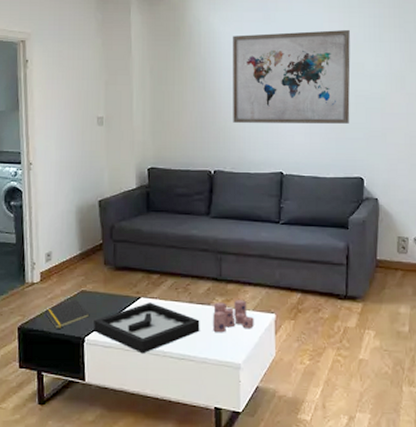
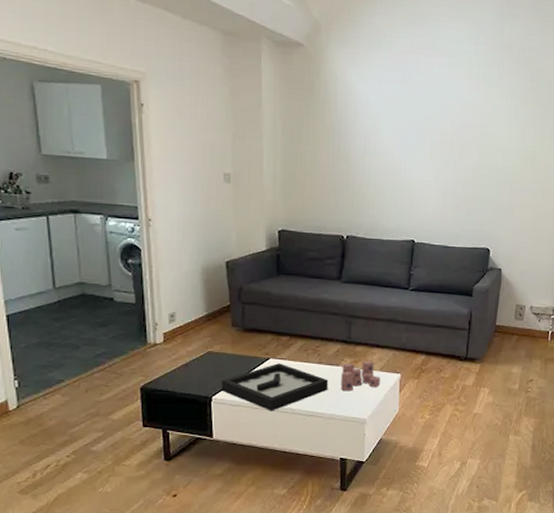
notepad: present [46,299,90,330] -> none [170,360,217,389]
wall art: present [233,29,350,124] -> none [367,96,488,196]

